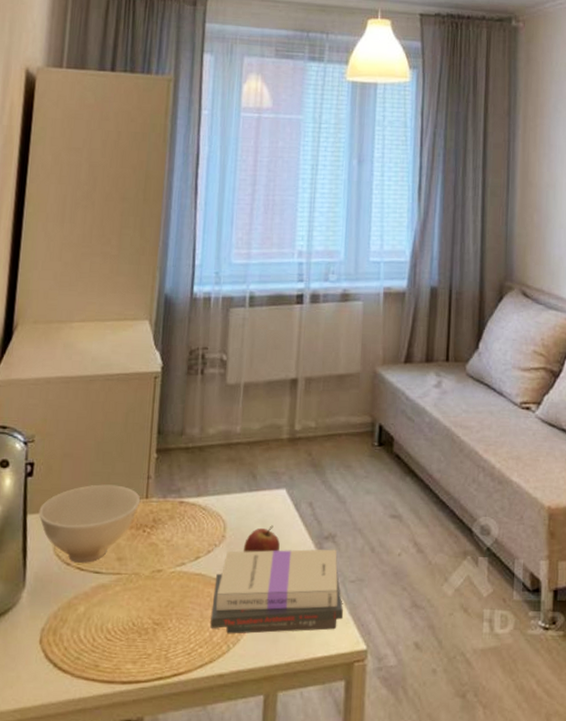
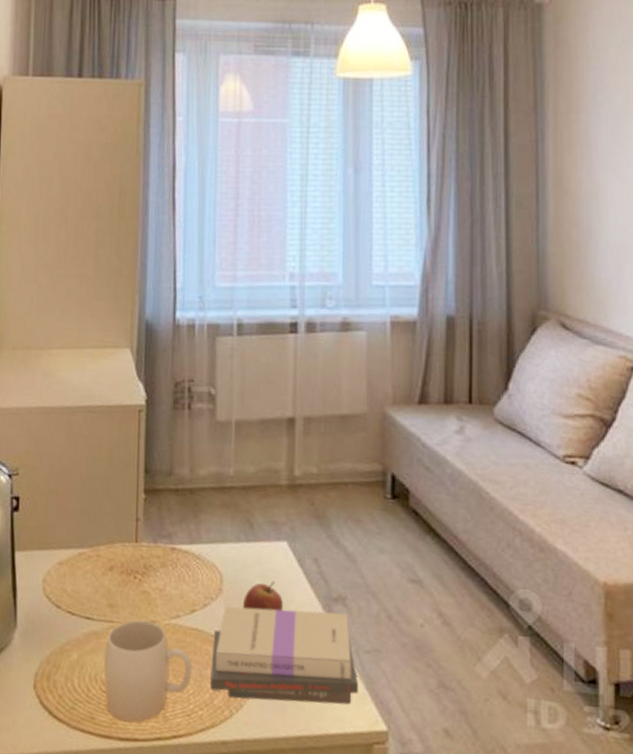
bowl: present [38,484,141,563] -> none [26,524,130,608]
mug: none [109,570,194,665] -> present [104,620,192,722]

